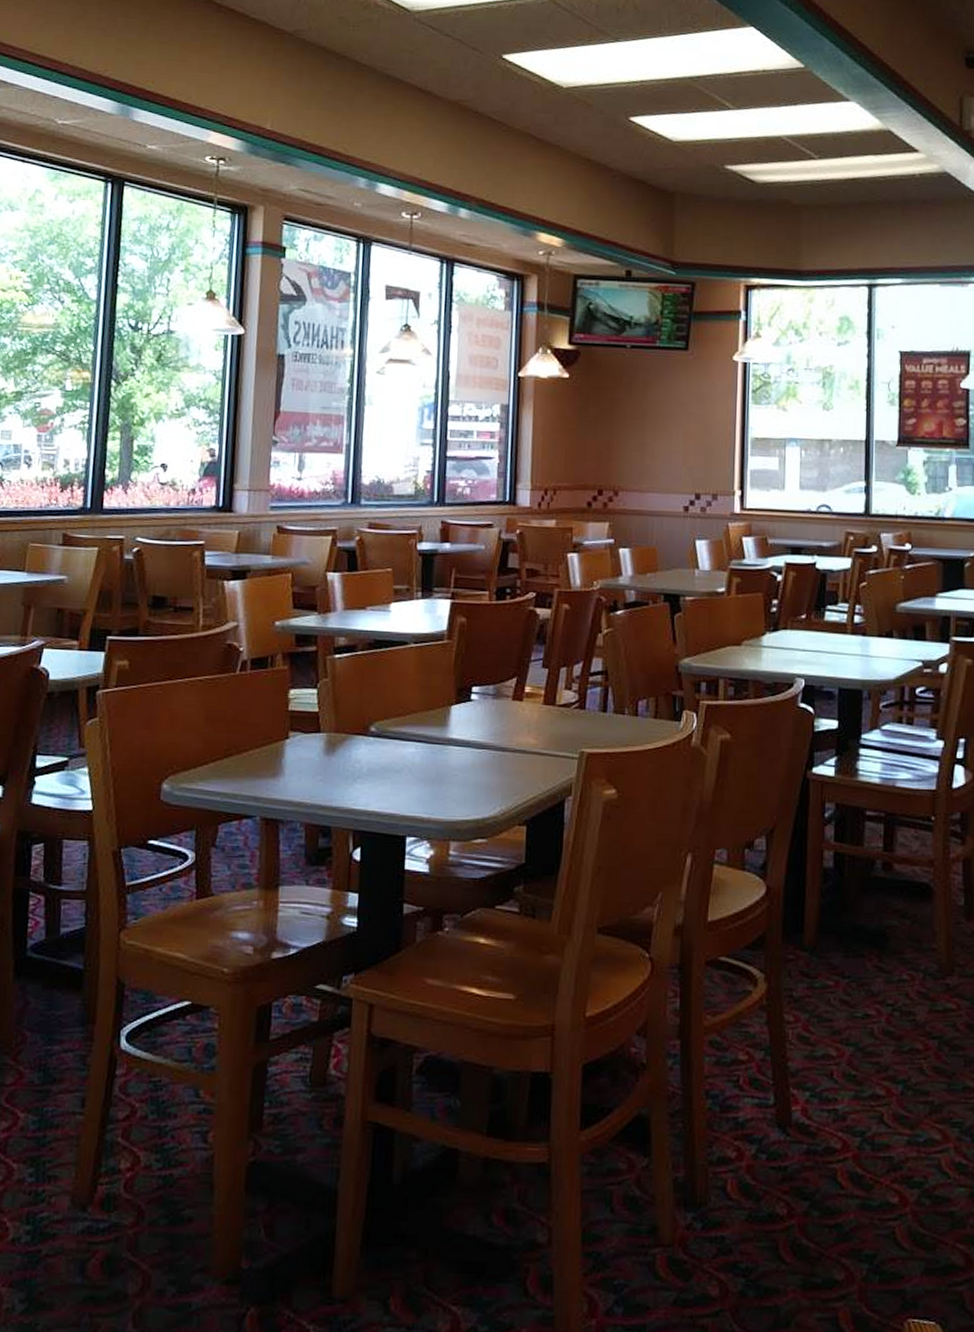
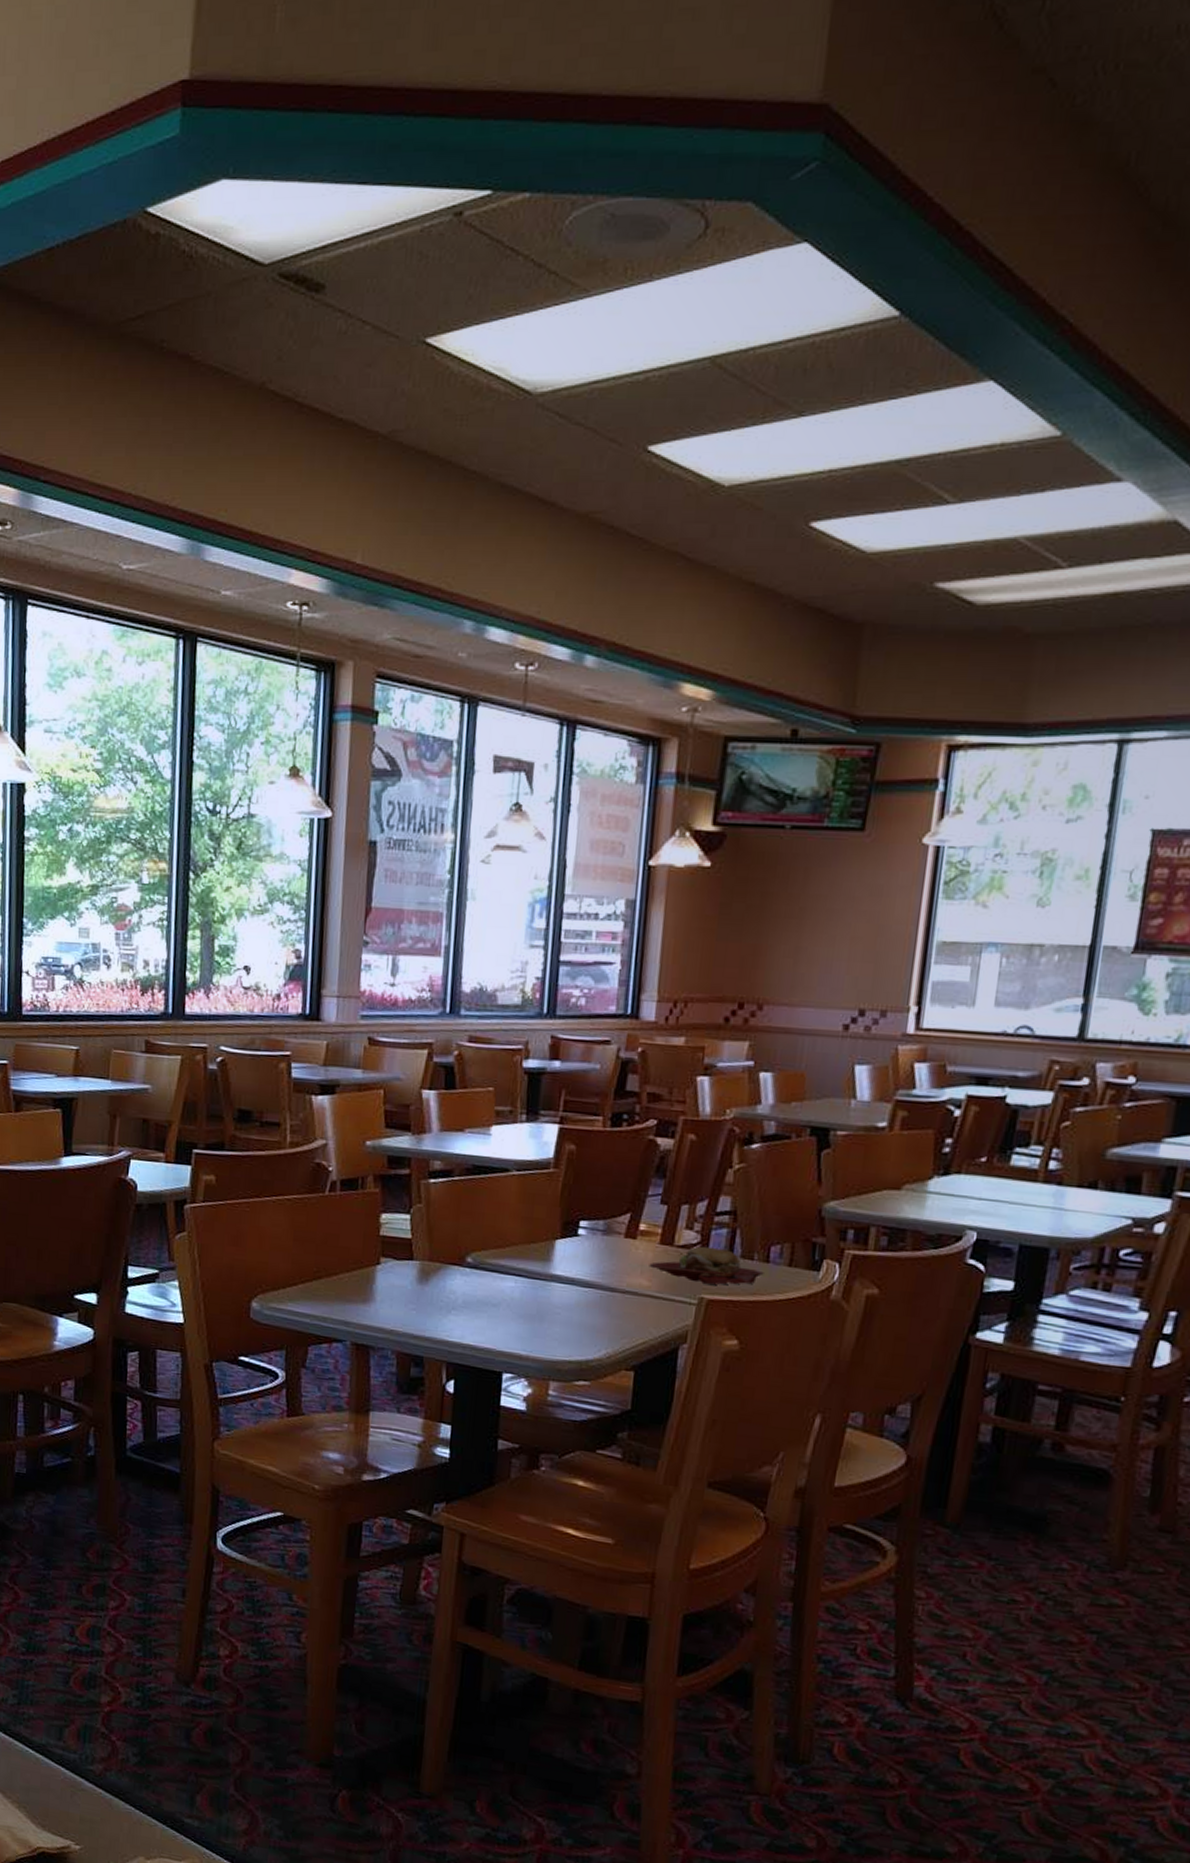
hamburger: none [535,704,634,739] -> present [649,1246,764,1286]

